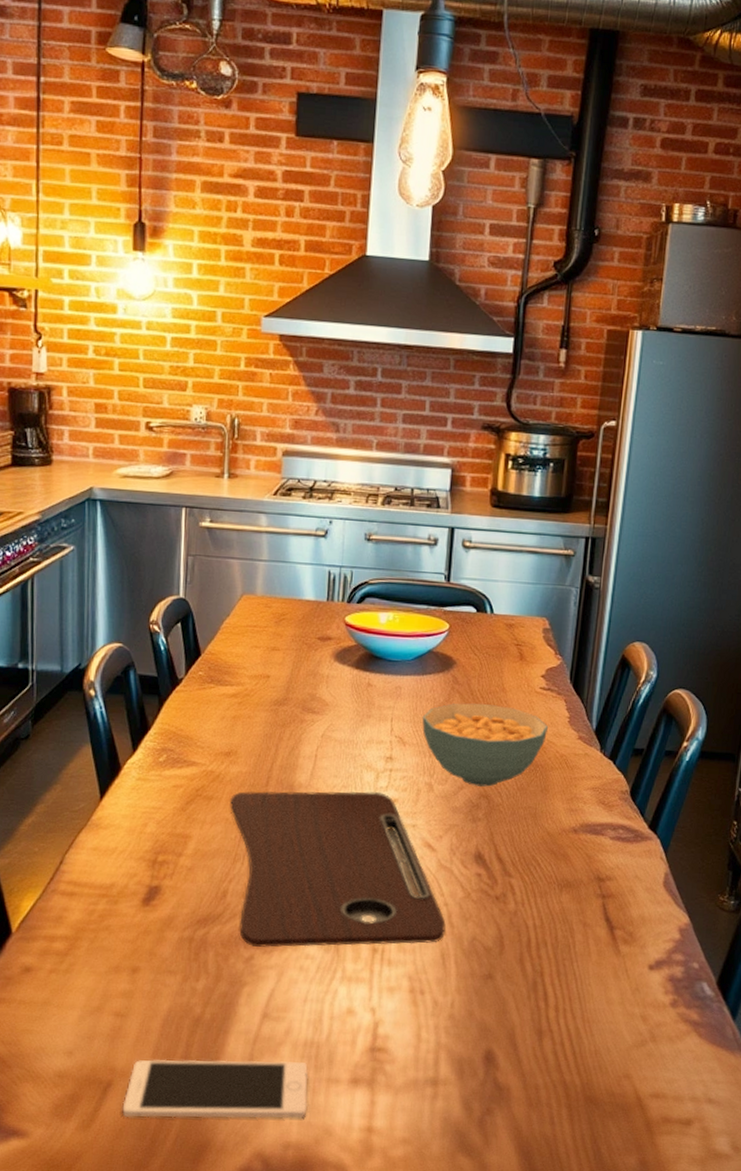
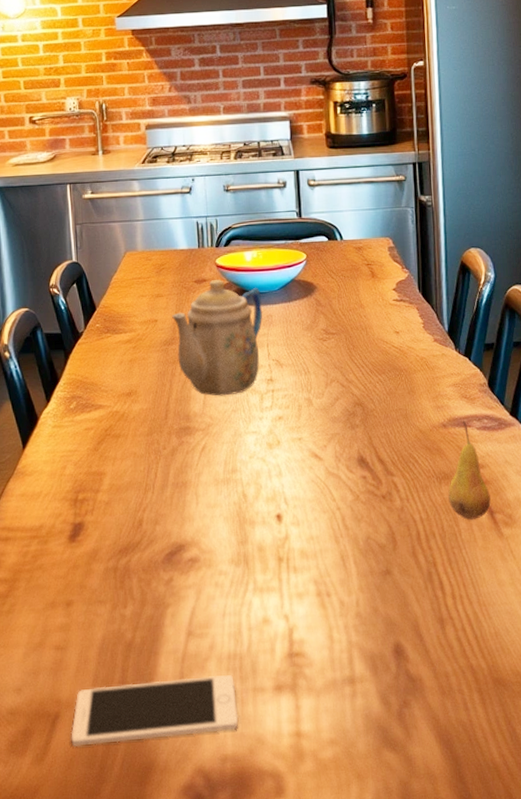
cutting board: present [230,791,446,947] -> none [136,411,341,569]
teapot: none [287,639,392,769] -> present [172,280,262,396]
cereal bowl: present [422,703,548,787] -> none [294,320,406,396]
fruit: none [567,828,613,933] -> present [448,421,491,520]

